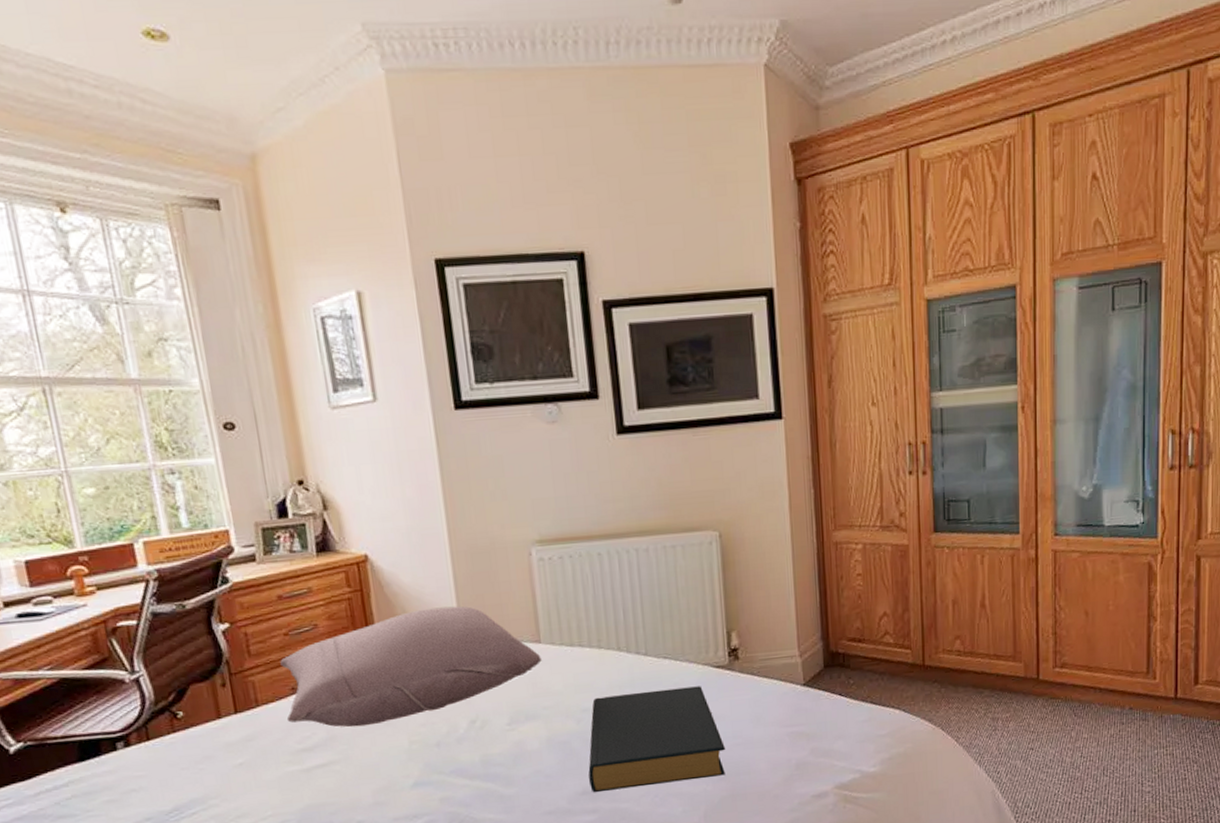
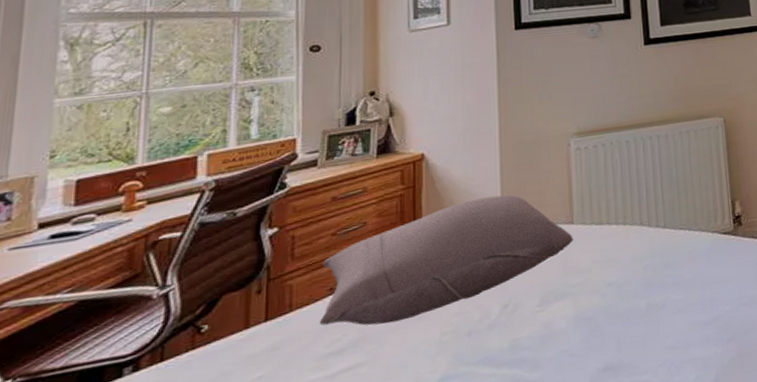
hardback book: present [588,686,726,793] -> none [611,252,733,368]

